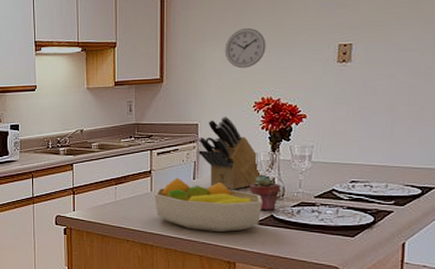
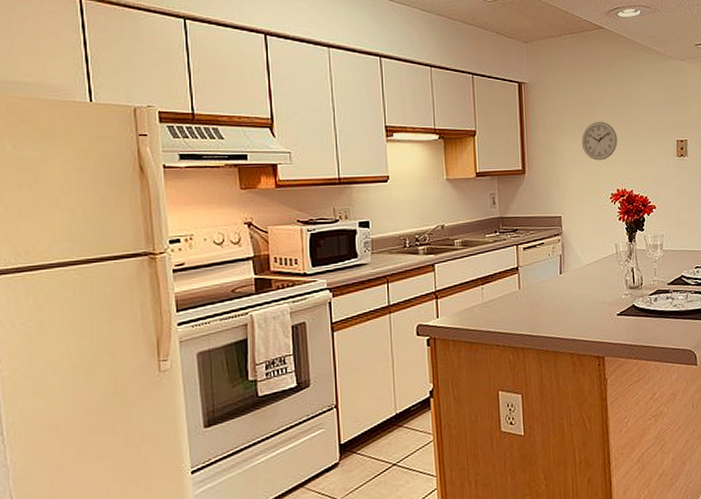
fruit bowl: present [154,177,262,233] -> none [522,273,625,327]
knife block: present [198,116,271,190] -> none [562,208,630,283]
potted succulent: present [250,175,281,211] -> none [612,265,639,301]

